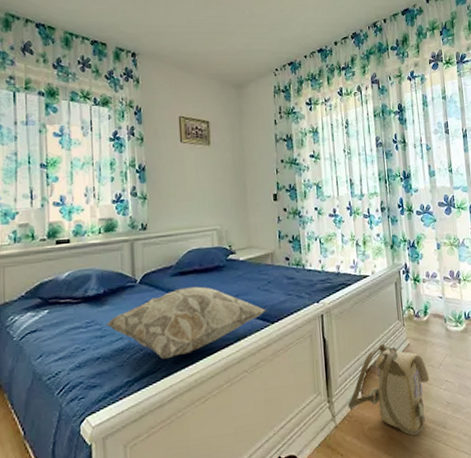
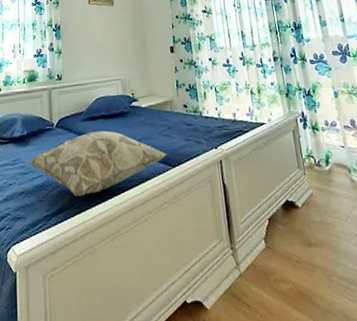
backpack: present [347,344,429,436] -> none [251,192,337,292]

